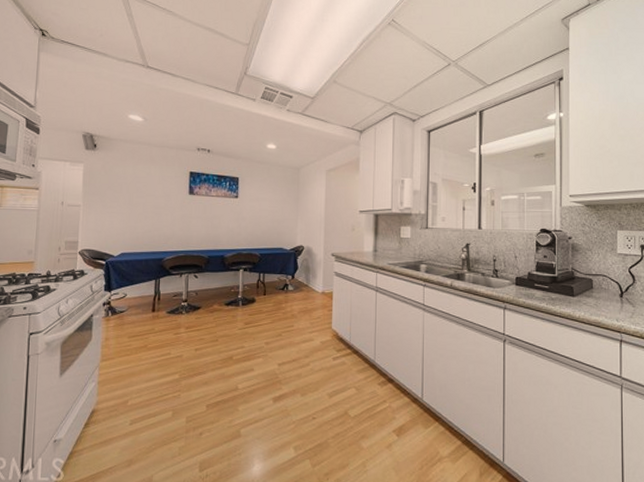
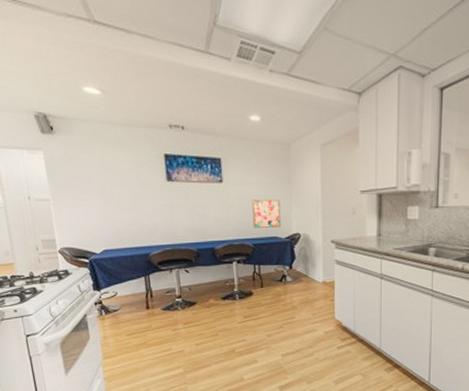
wall art: none [261,213,288,240] -> present [251,198,282,228]

